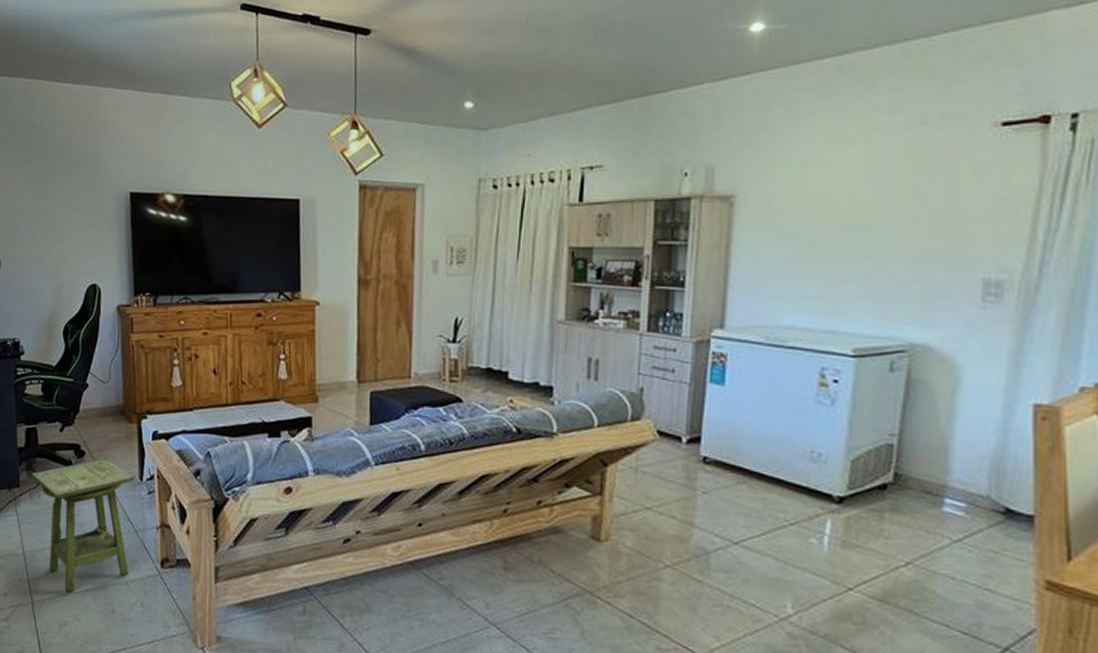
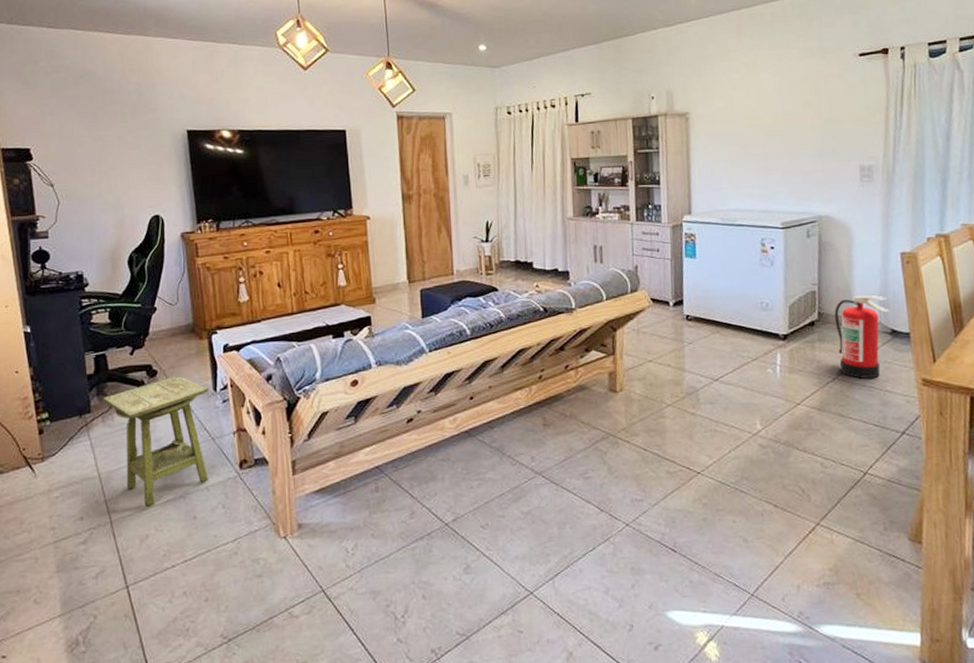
fire extinguisher: none [918,457,1005,570] -> present [834,295,889,379]

